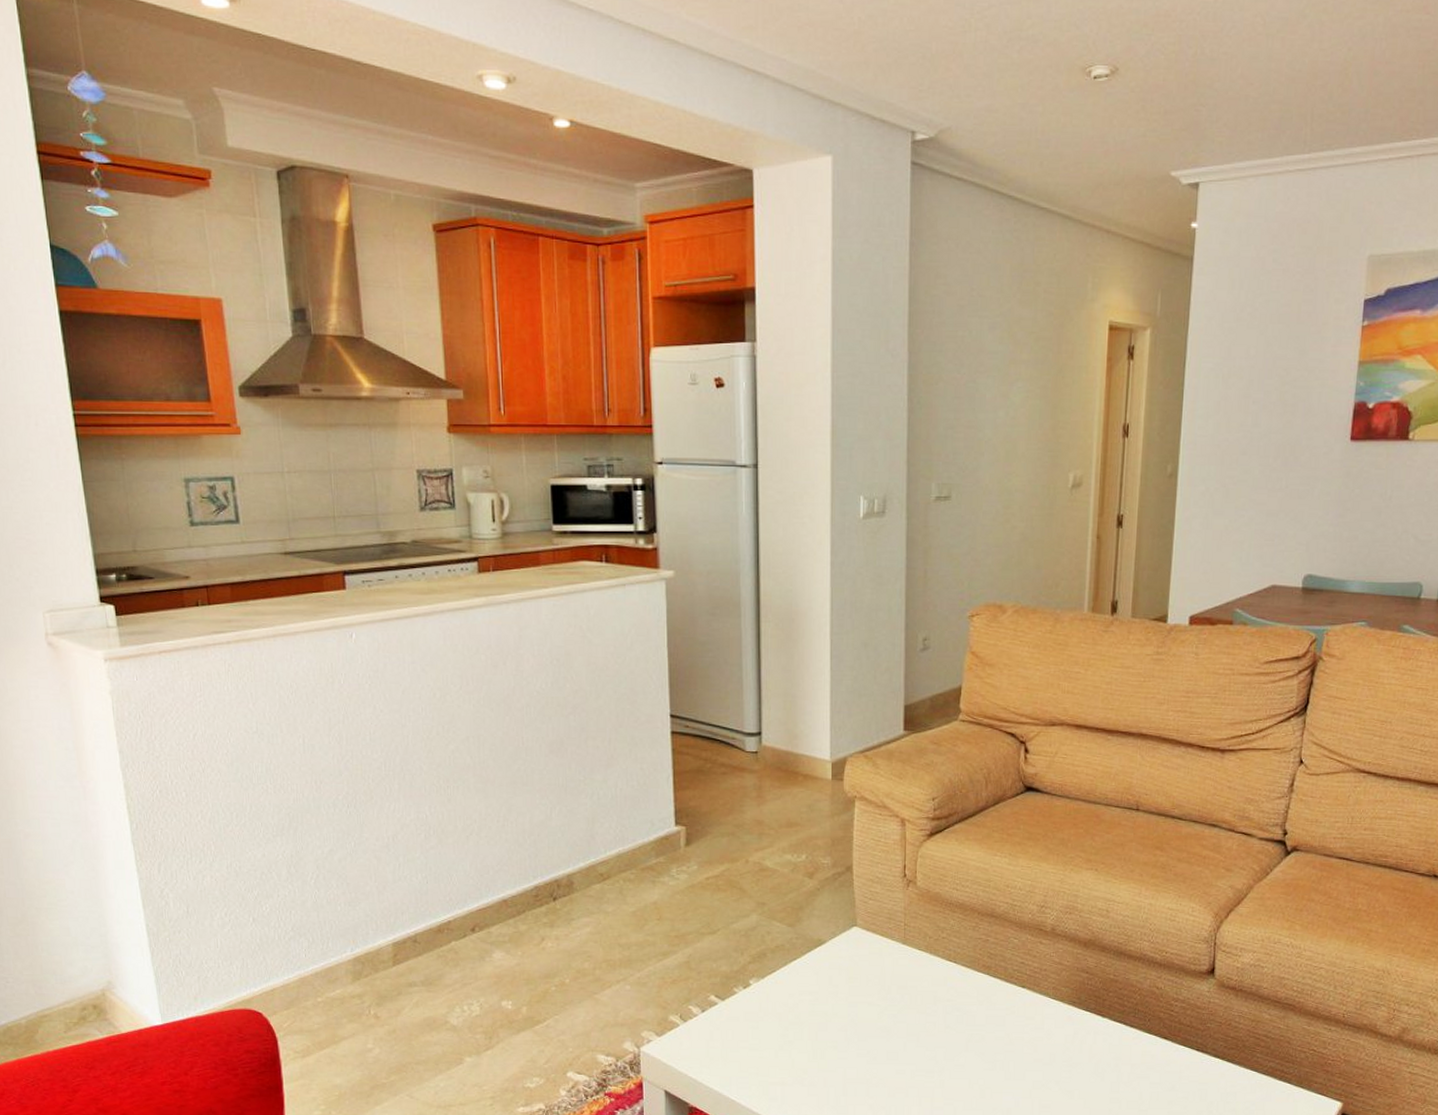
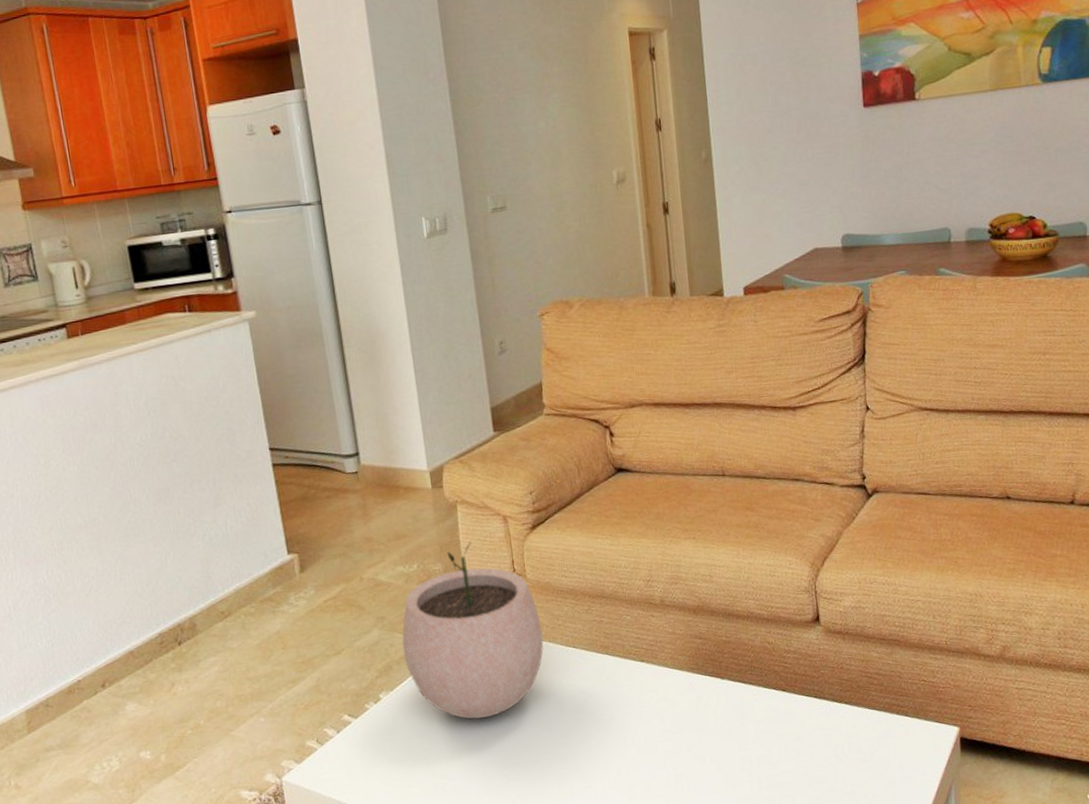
plant pot: none [779,840,925,1019] -> present [402,541,544,719]

